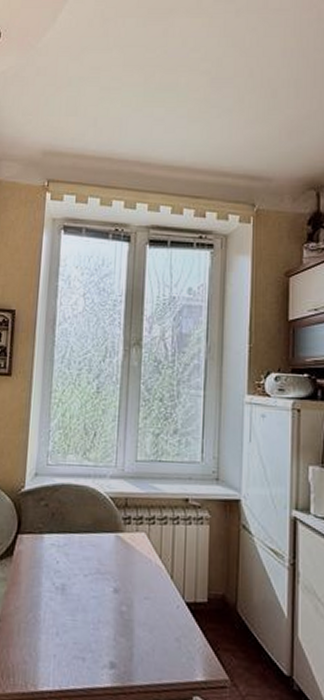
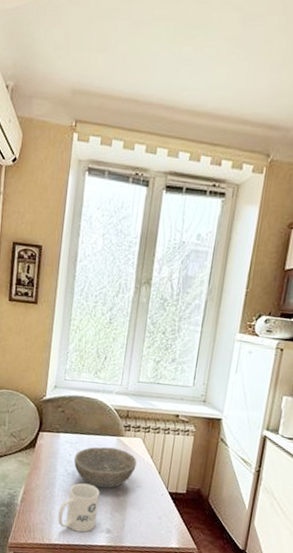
mug: none [45,599,98,671] -> present [58,483,100,533]
bowl: none [62,547,142,605] -> present [73,446,137,489]

